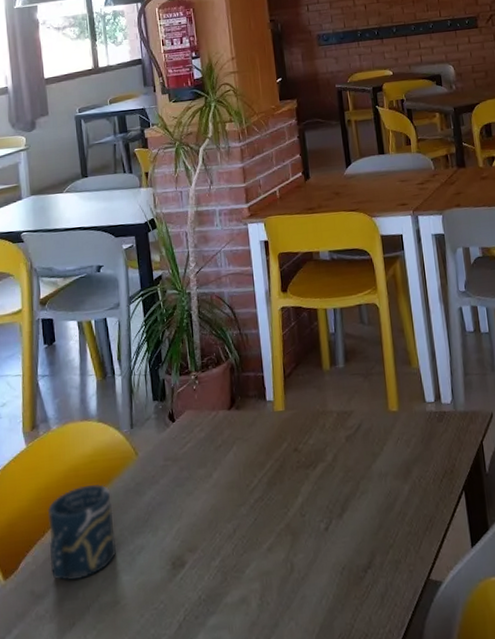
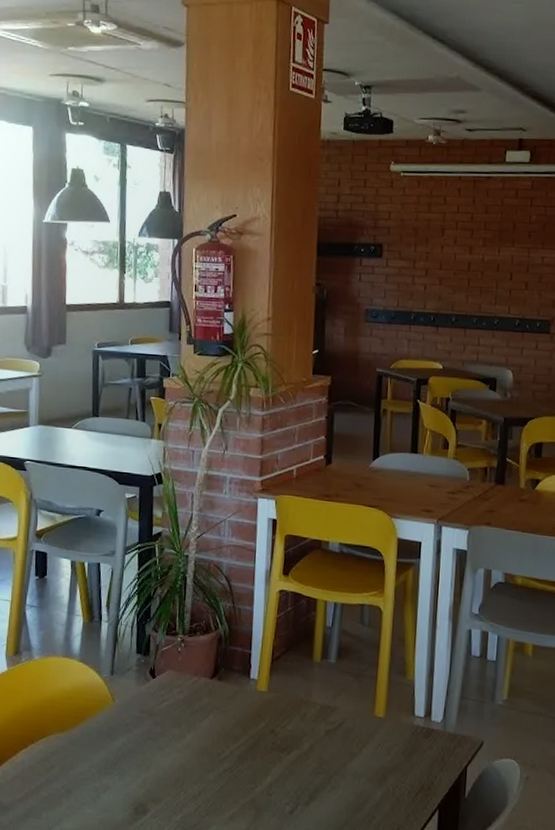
cup: present [47,484,117,581] -> none [18,717,84,803]

